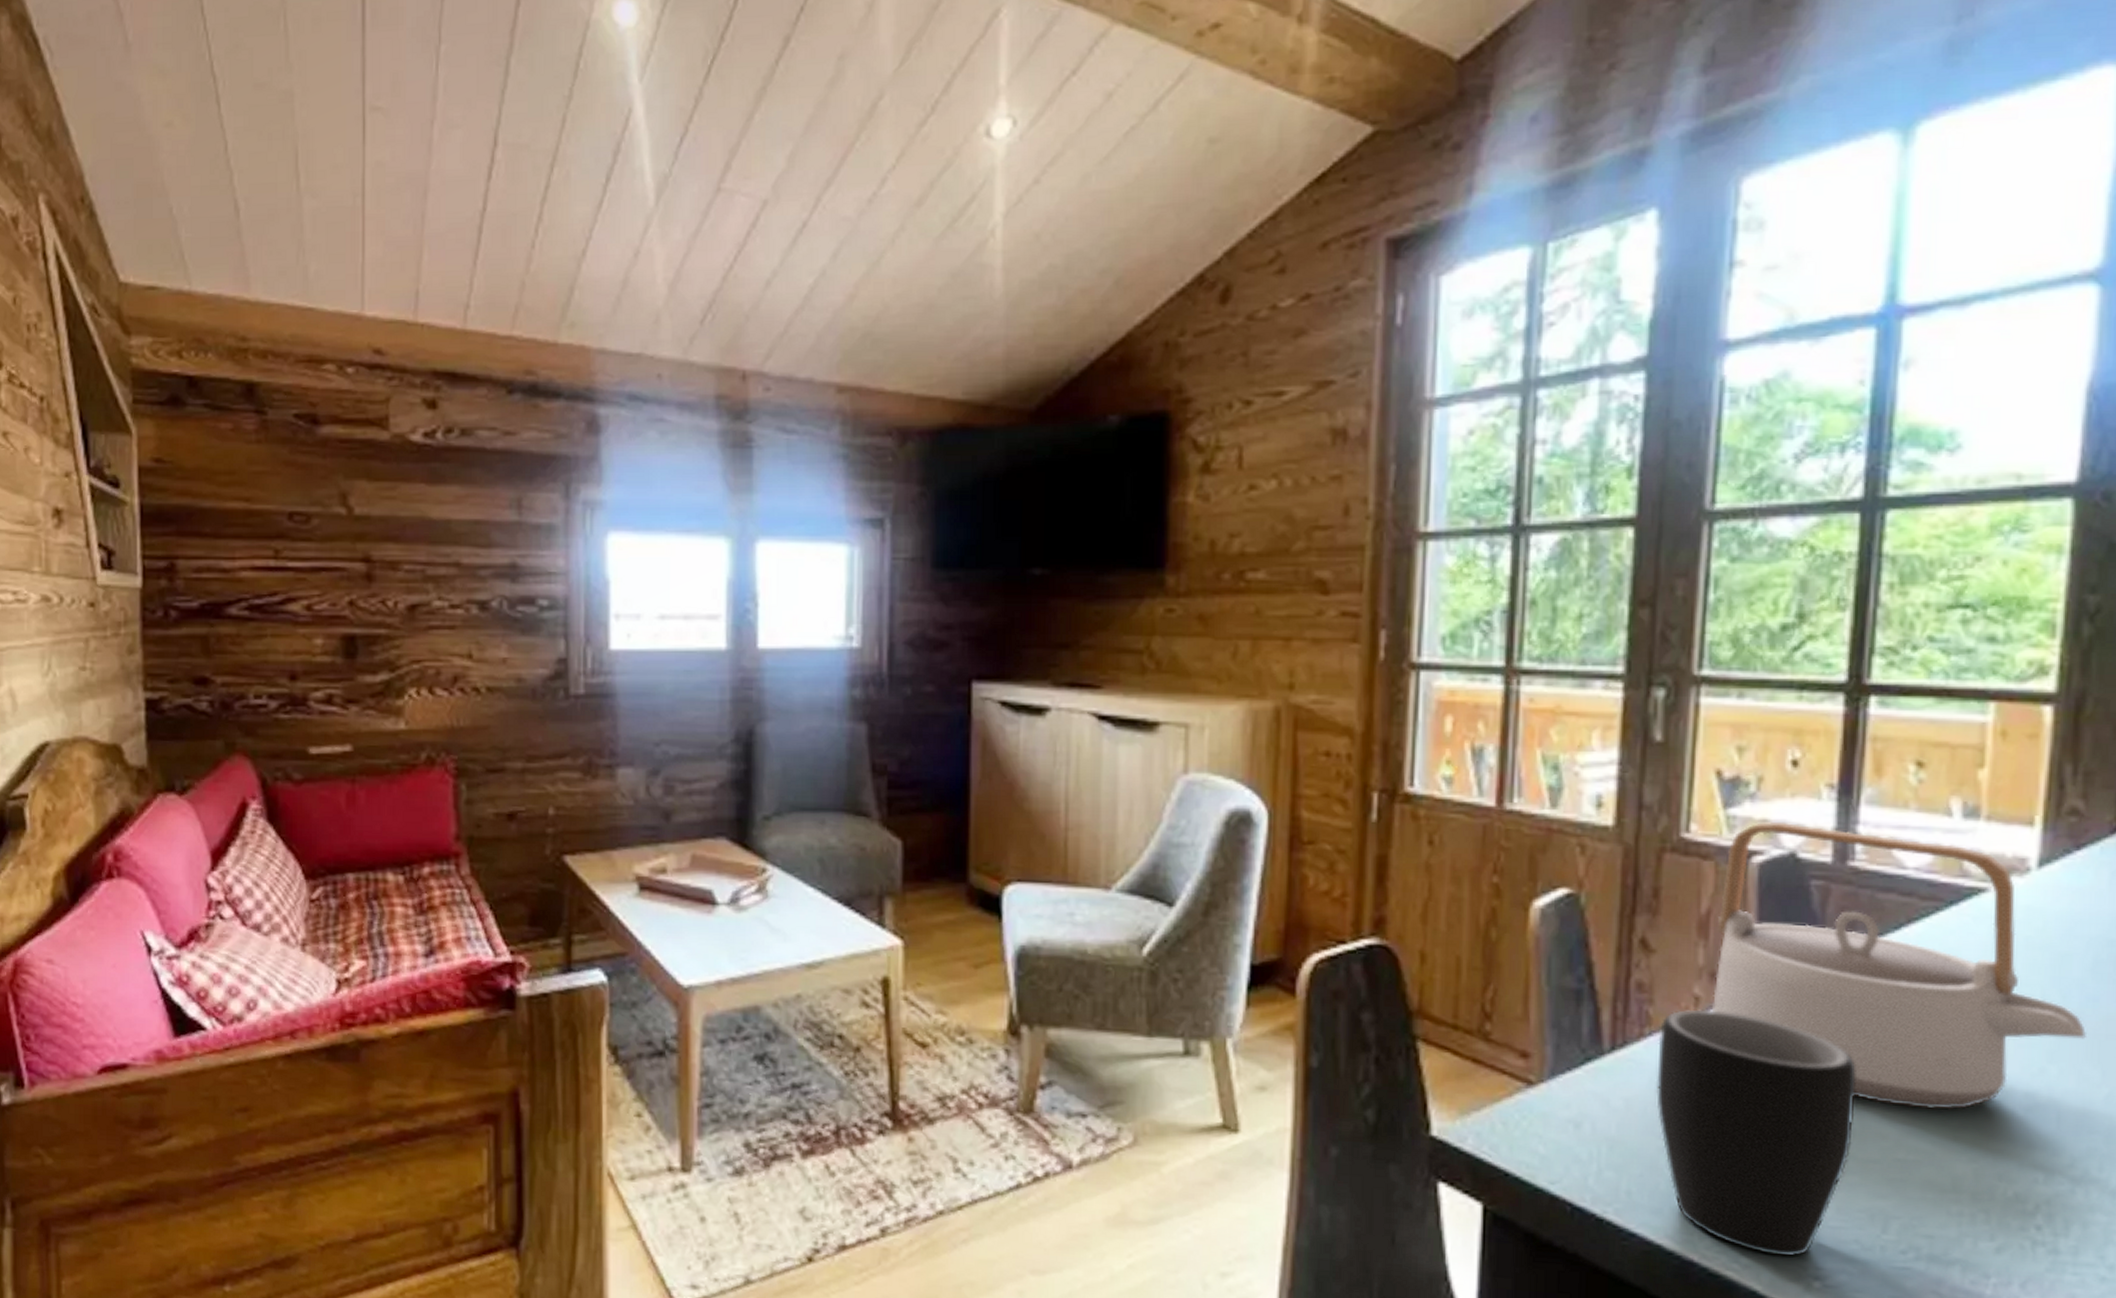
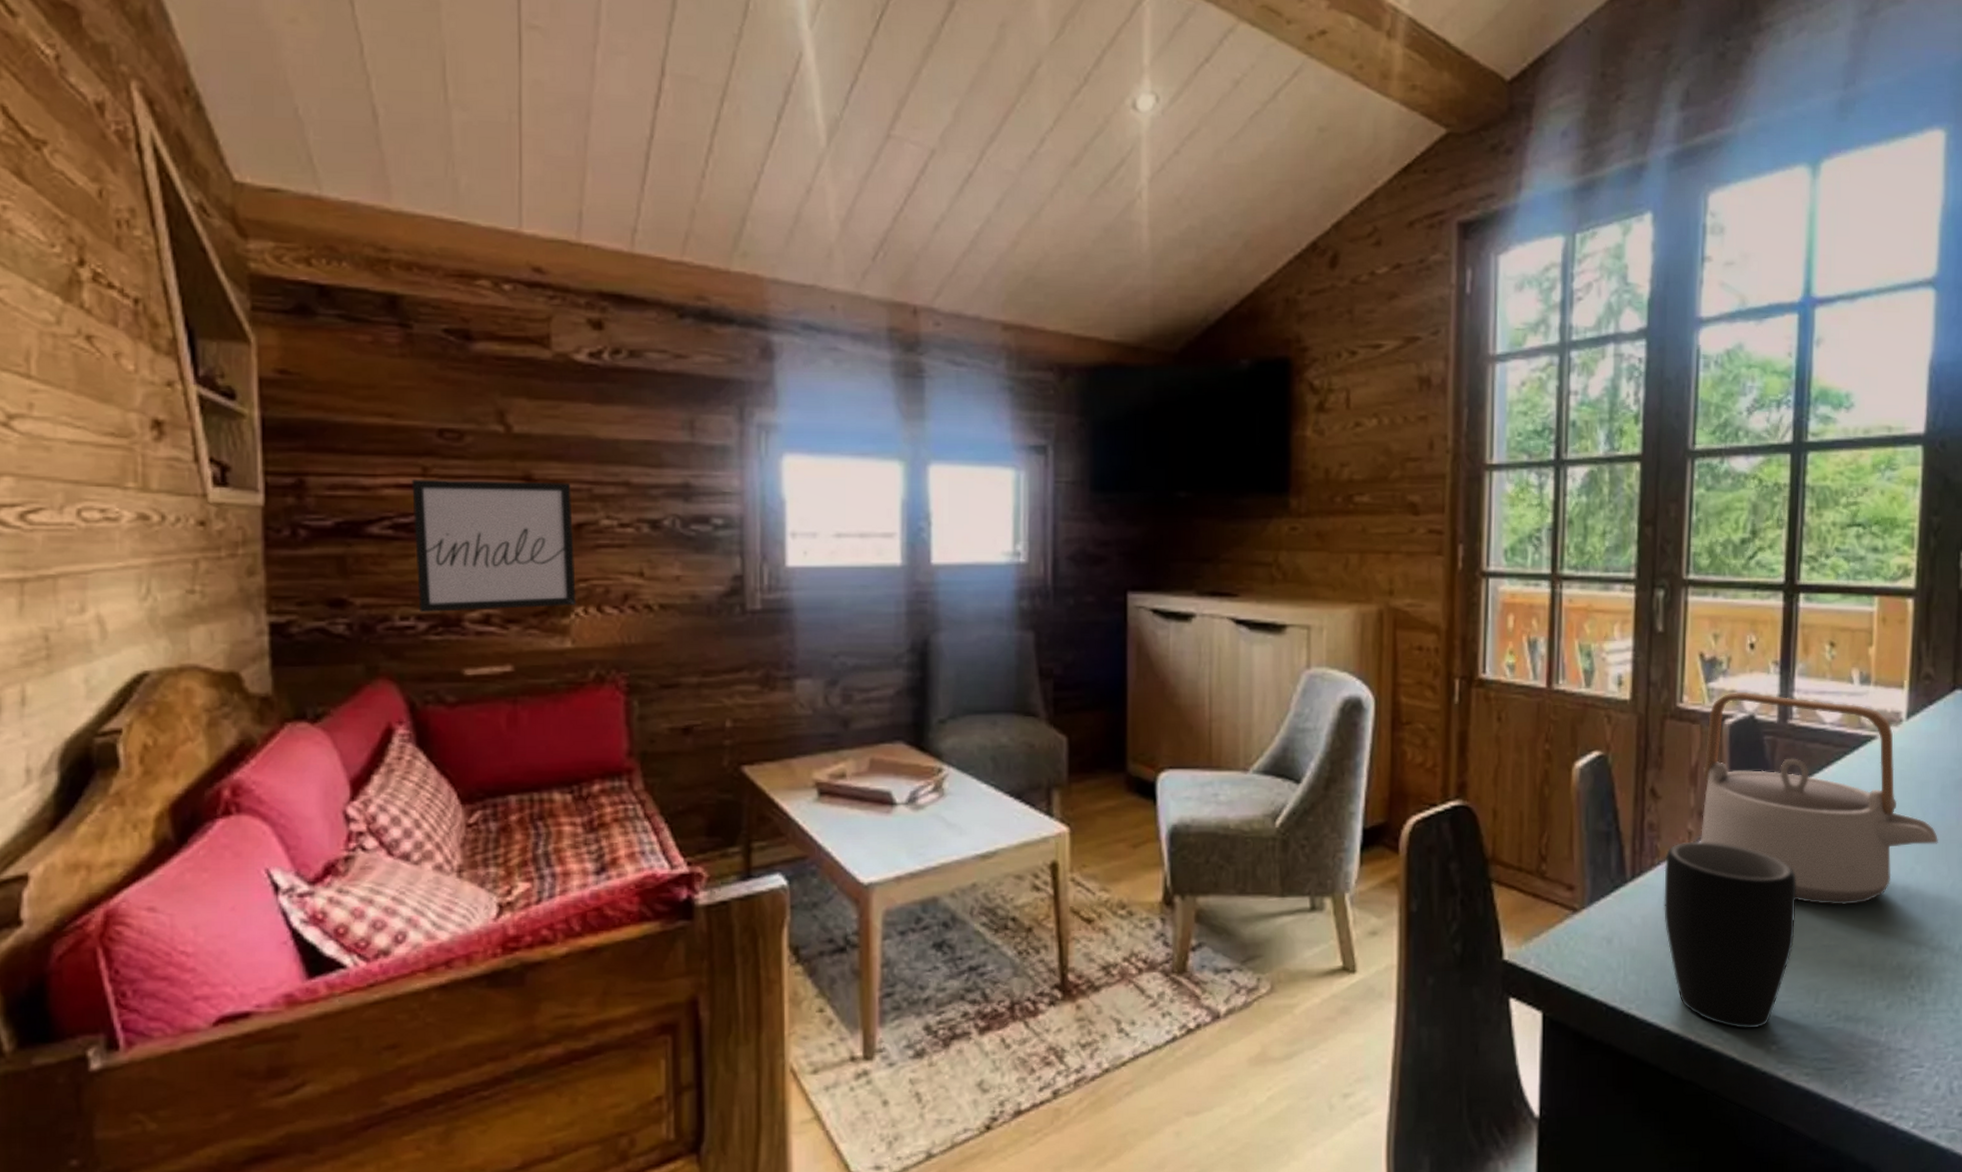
wall art: none [265,561,409,692] -> present [412,479,576,613]

